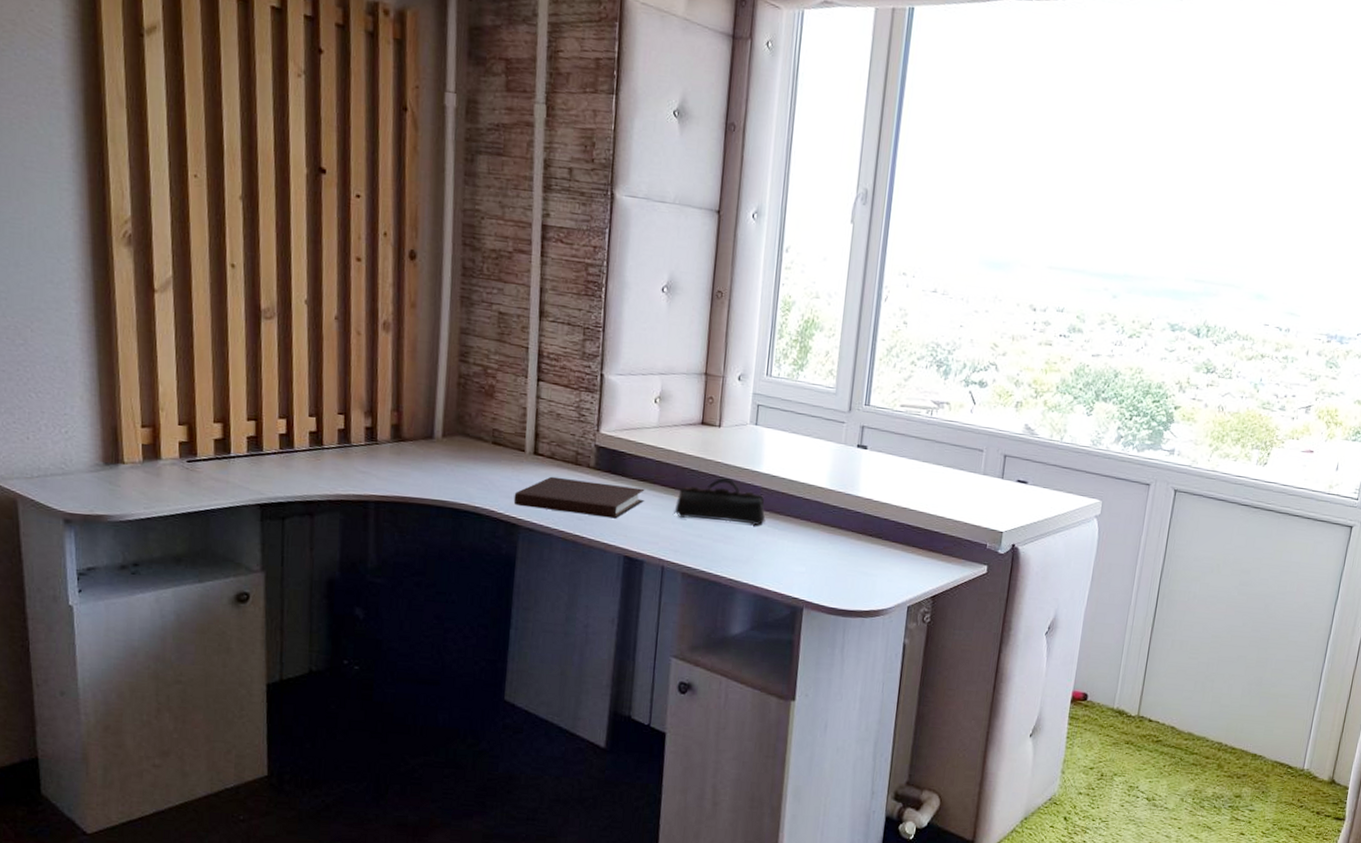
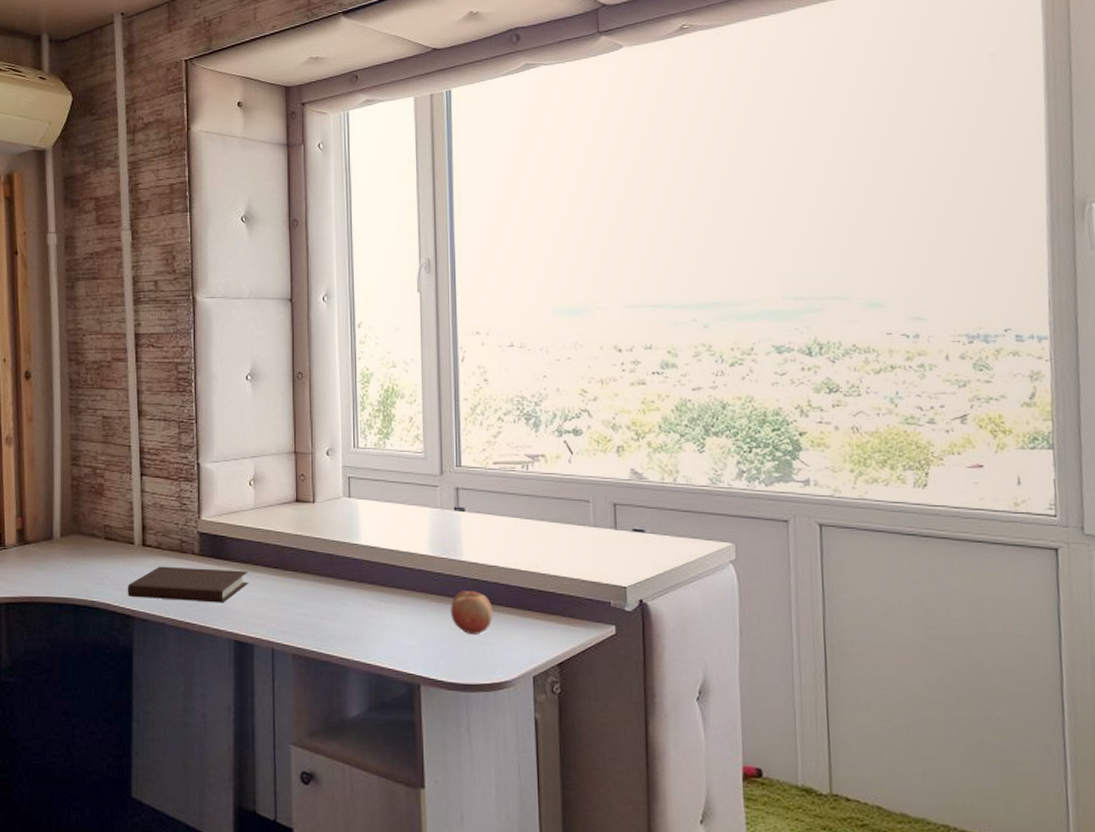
pencil case: present [674,478,766,527] -> none [278,554,370,601]
fruit: none [840,524,880,566] -> present [451,591,493,634]

